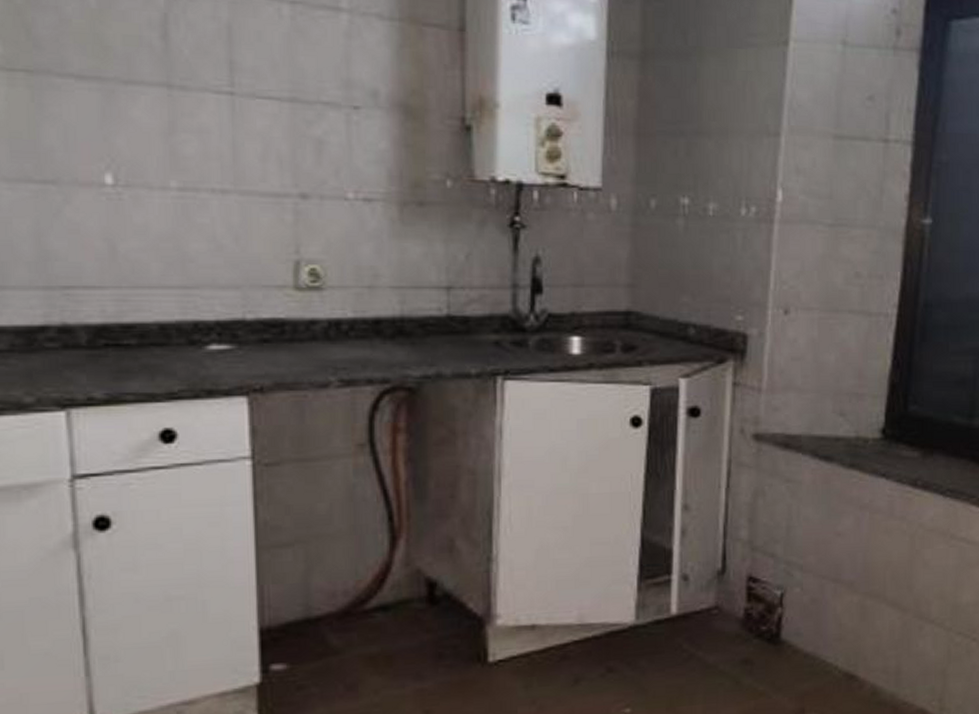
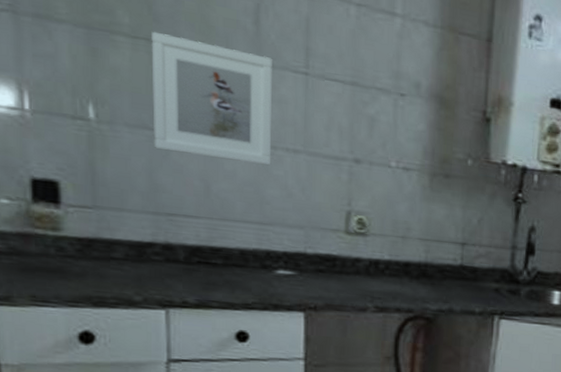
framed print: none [31,60,194,213] -> present [151,31,273,166]

